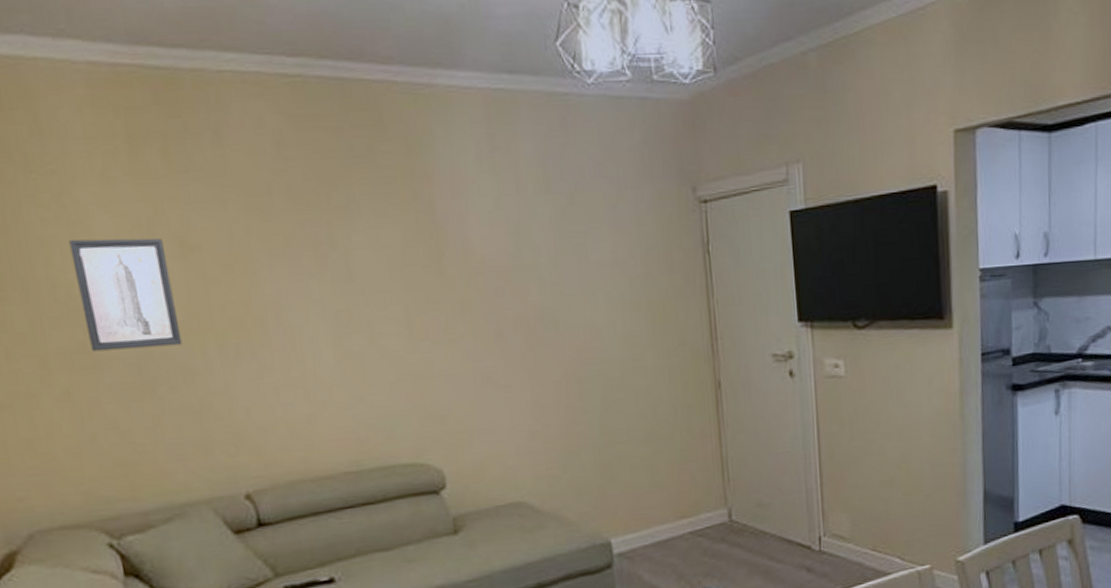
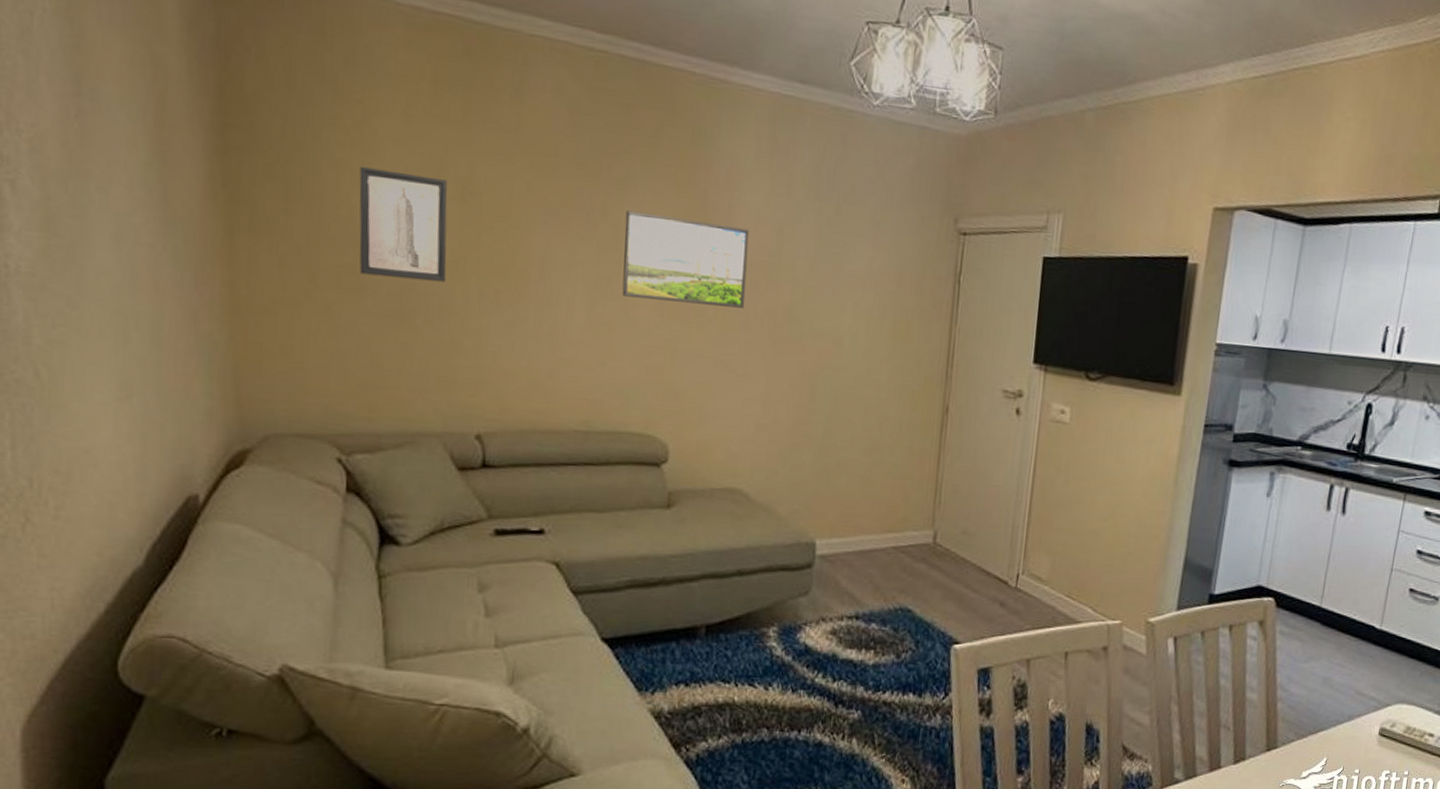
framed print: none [353,235,495,327] -> present [622,210,749,308]

